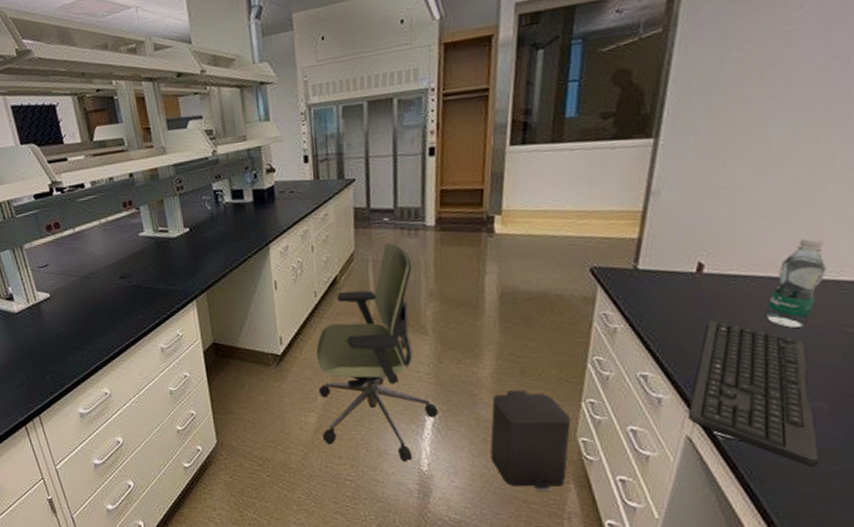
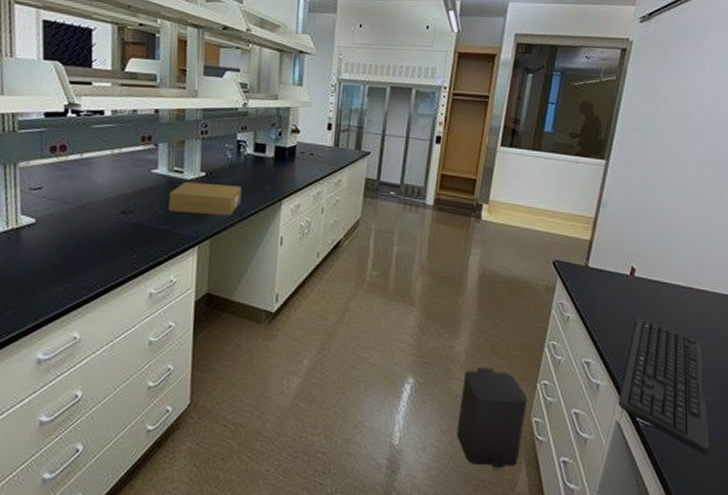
box: none [160,236,229,271] -> present [168,181,242,216]
office chair: present [316,243,439,463] -> none [302,215,416,435]
bottle: present [766,236,826,328] -> none [677,256,717,330]

